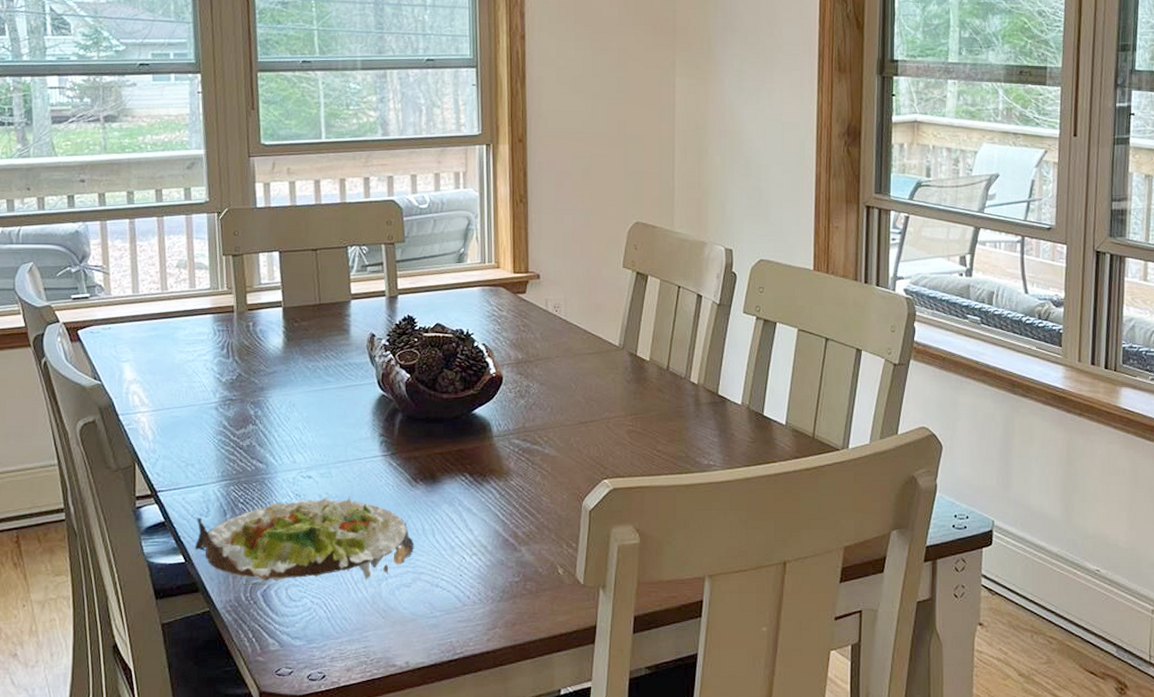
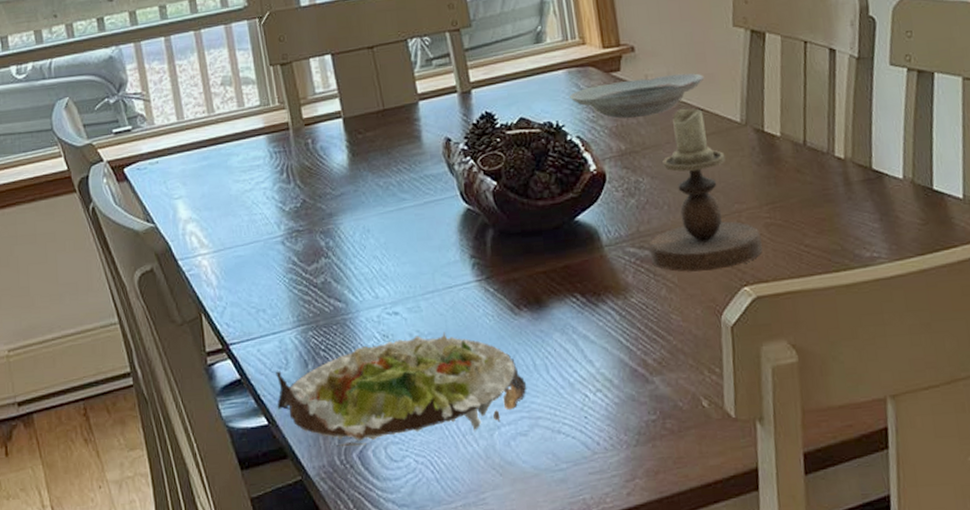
plate: none [481,301,594,334] -> present [569,73,705,119]
candlestick: none [532,330,623,464] -> present [650,108,763,272]

